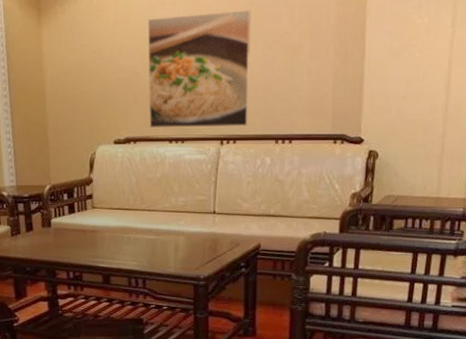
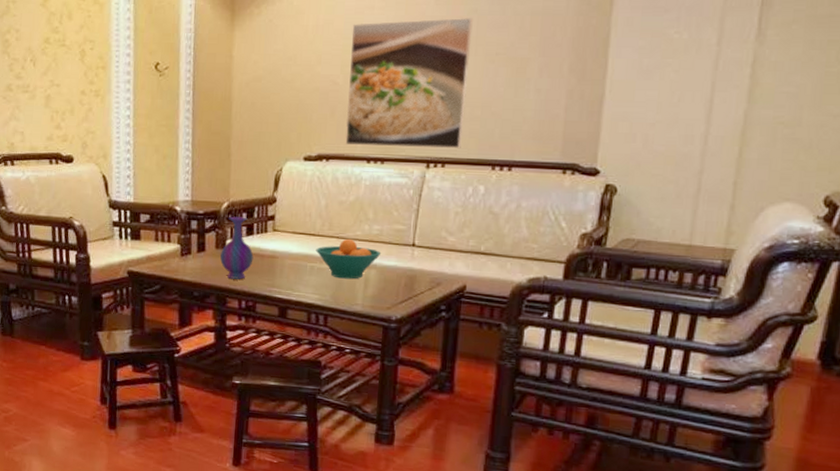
vase: none [47,197,77,253] -> present [220,216,254,279]
fruit bowl: none [131,210,188,246] -> present [316,238,382,279]

